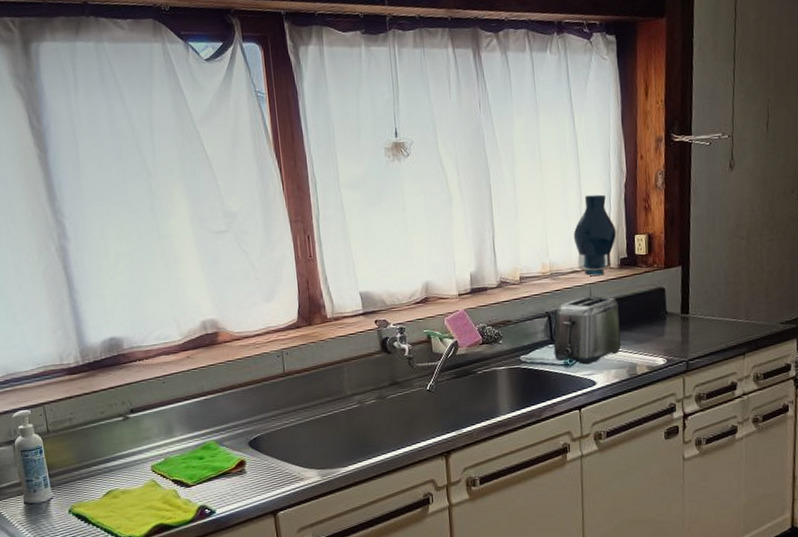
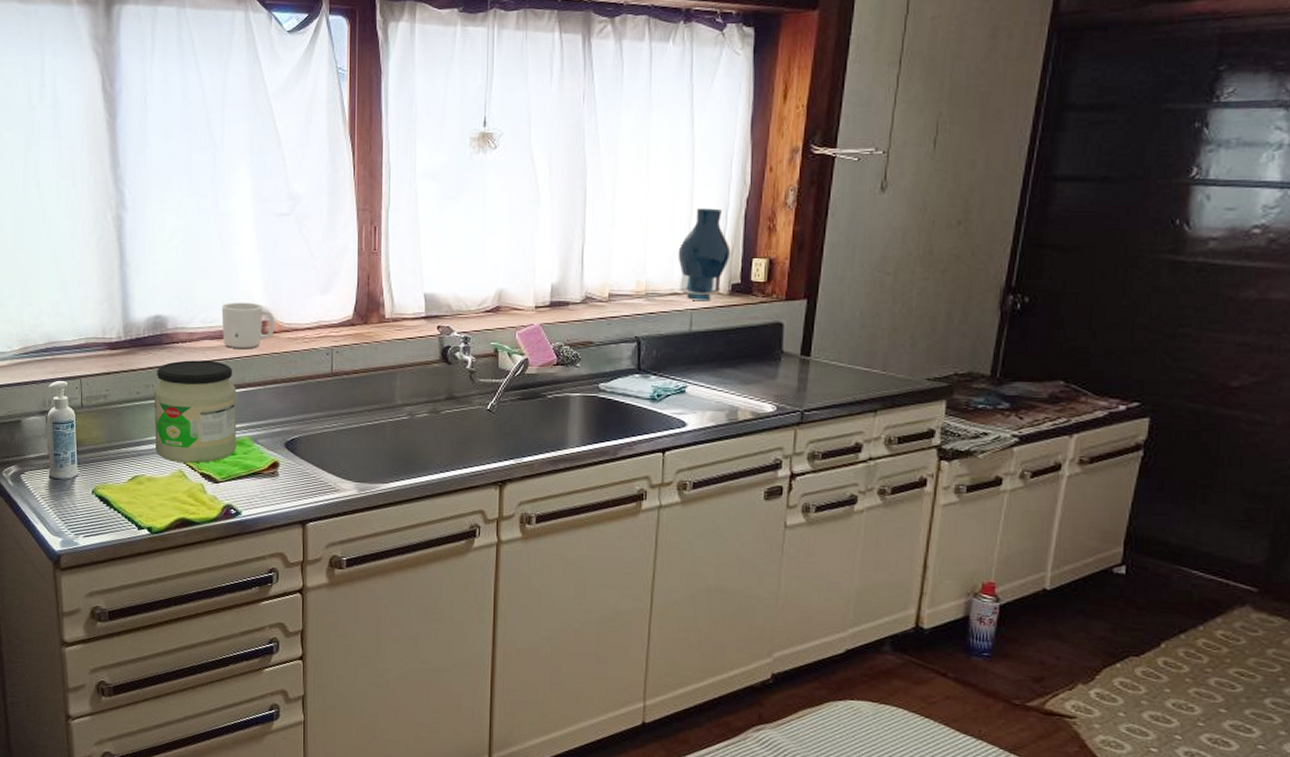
jar: none [117,374,204,473] -> present [153,360,237,464]
mug: none [173,316,226,361] -> present [221,302,275,350]
toaster: present [554,296,621,365] -> none [639,324,724,402]

